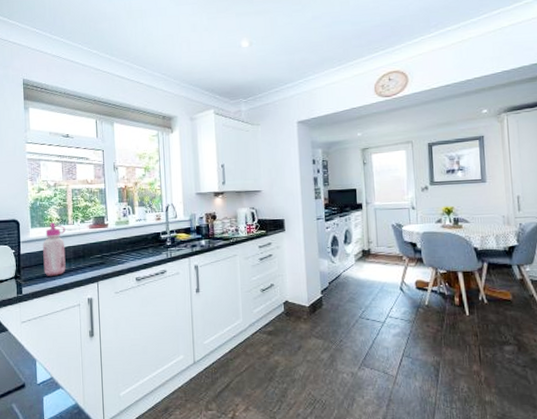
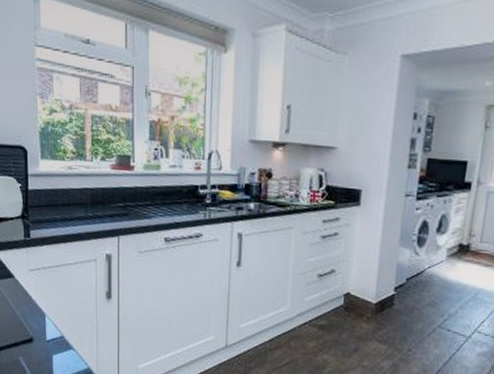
glue bottle: present [43,222,66,277] -> none [54,155,82,223]

